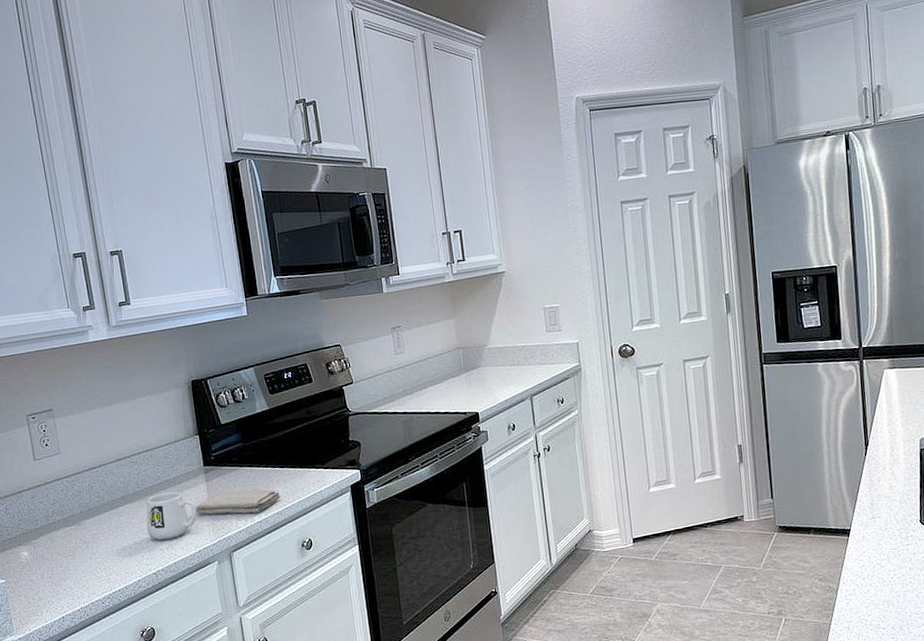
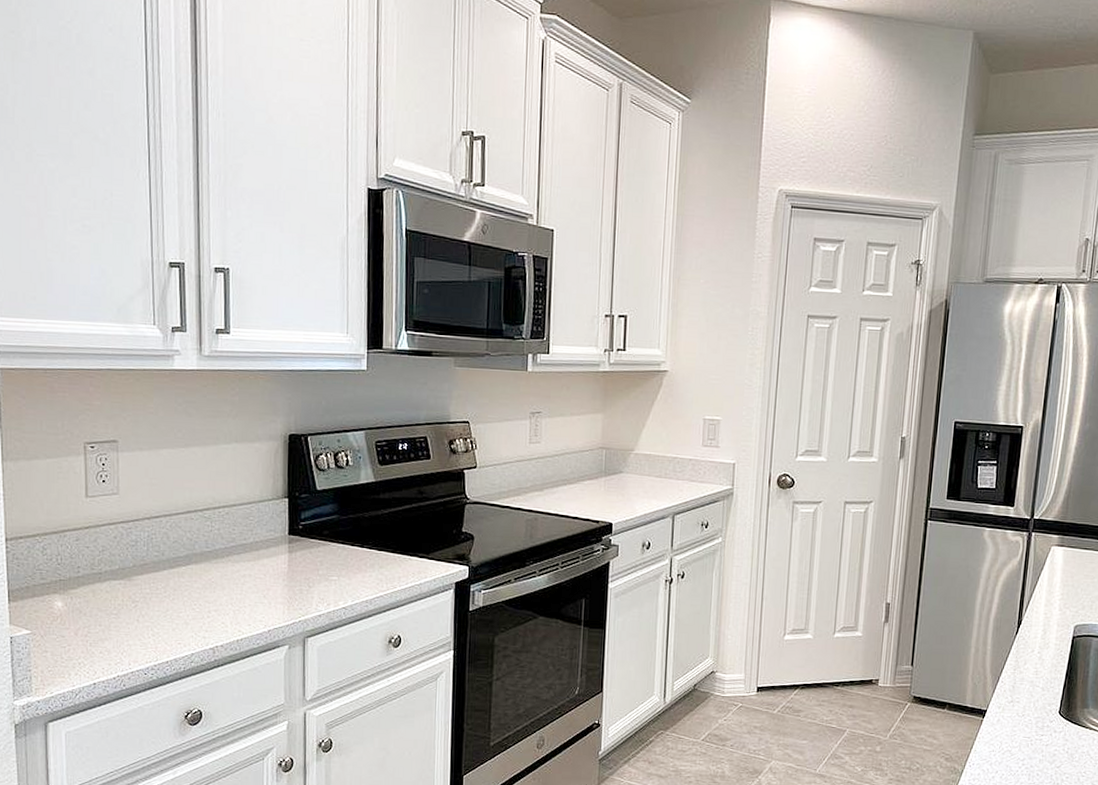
mug: present [146,492,197,540] -> none [211,558,273,613]
washcloth: present [196,487,280,515] -> none [272,566,373,597]

